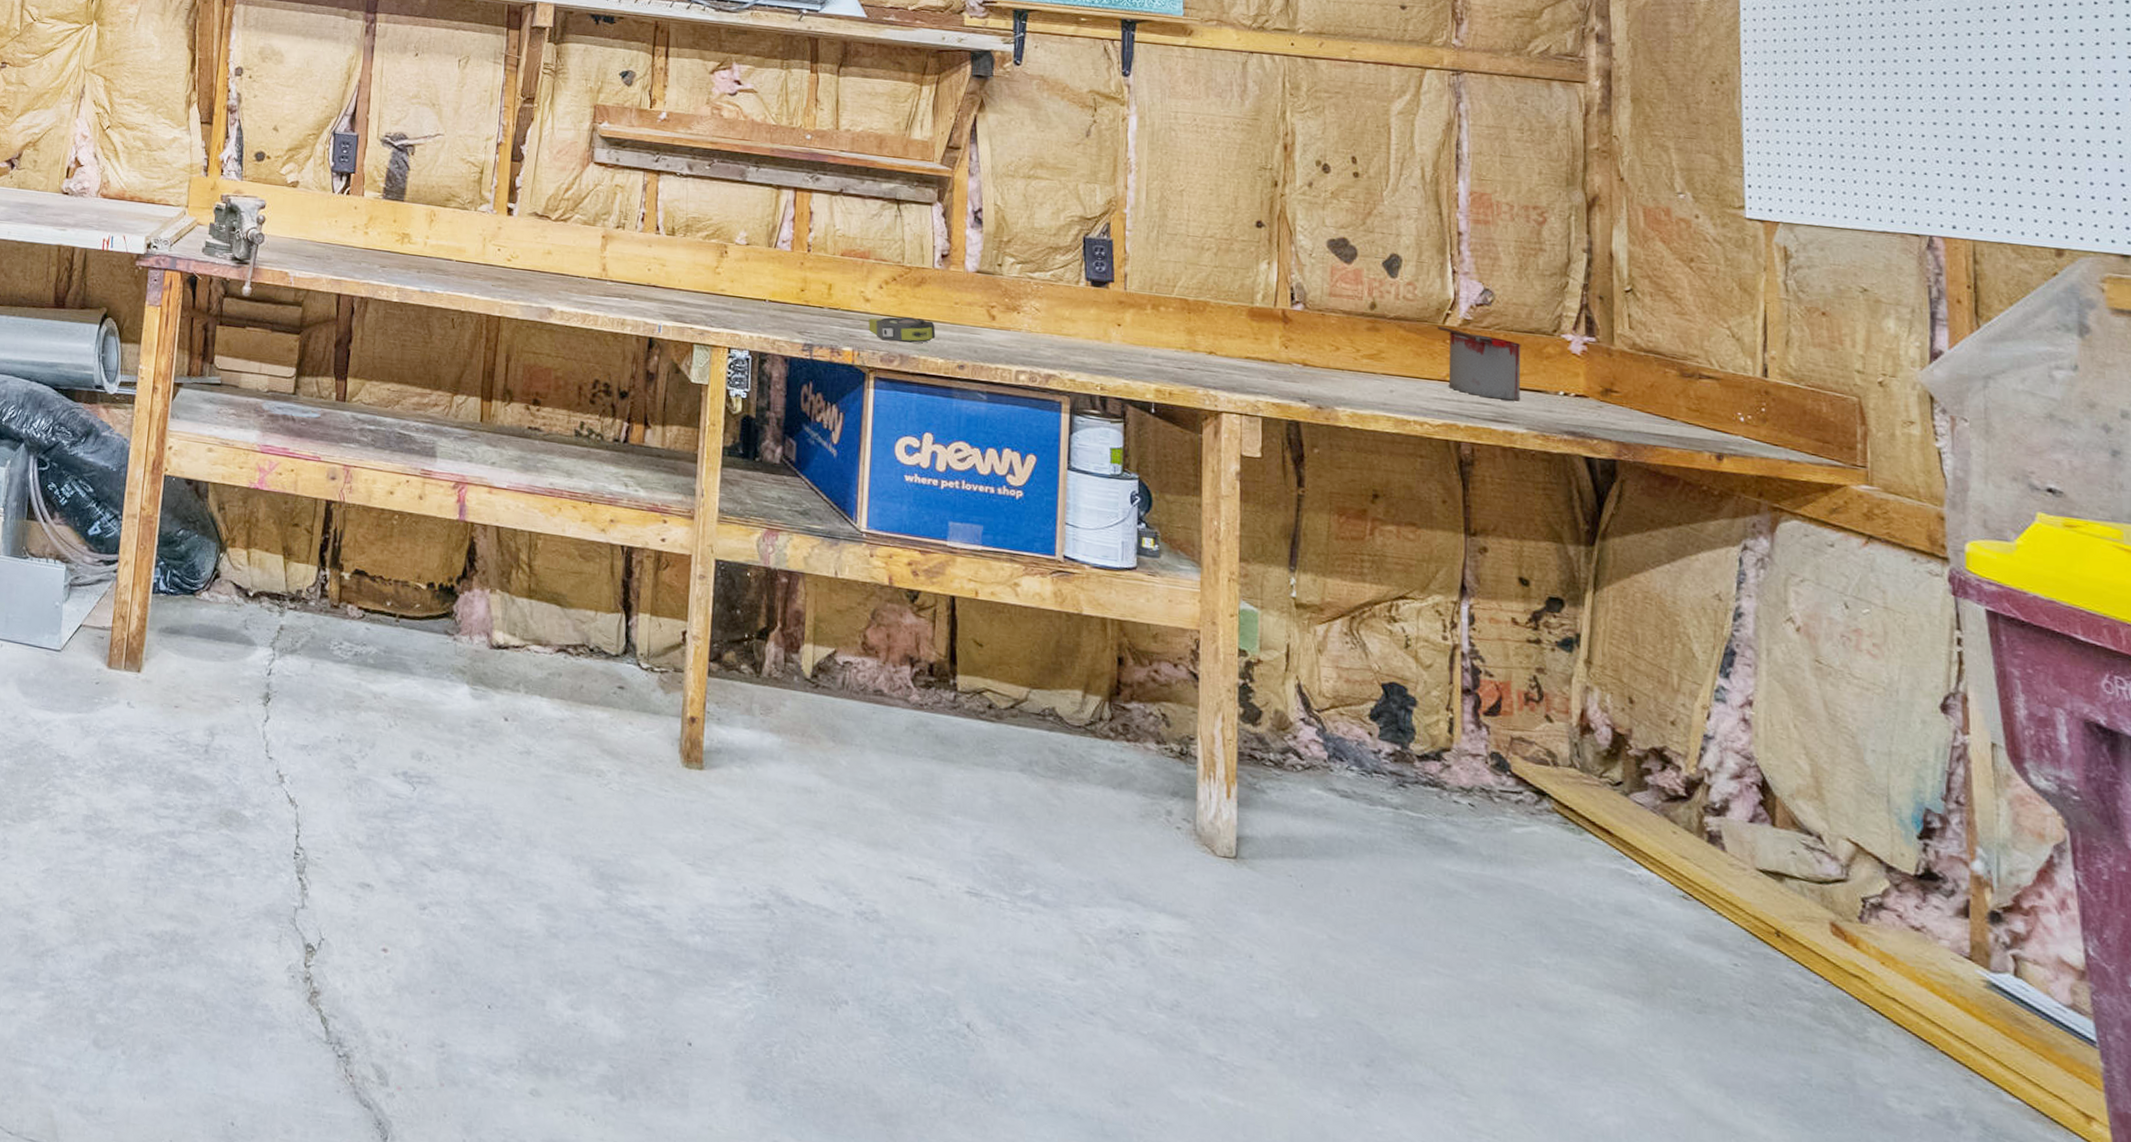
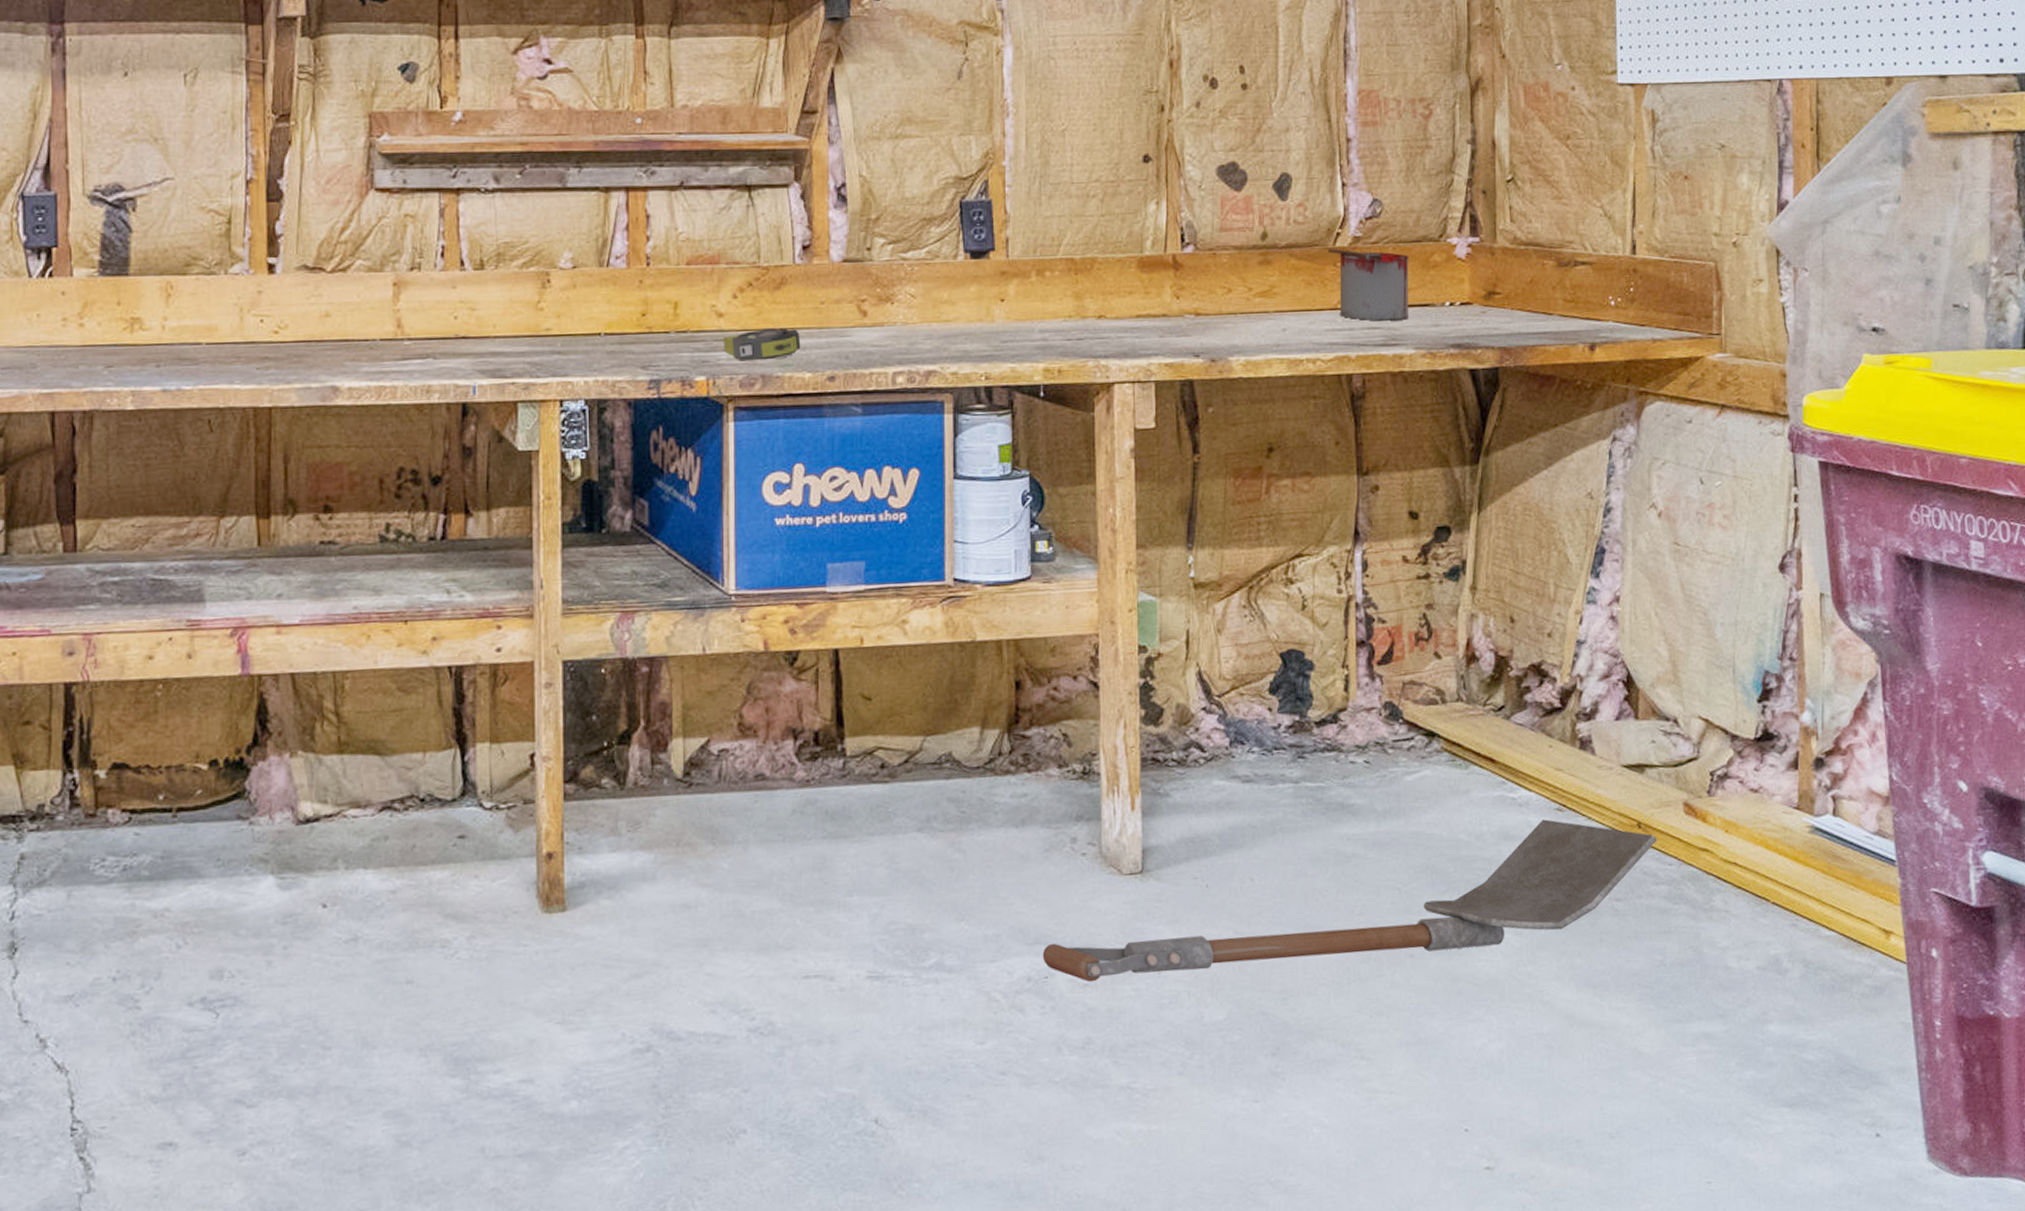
shovel: none [1134,903,1800,1020] -> present [1042,819,1657,983]

